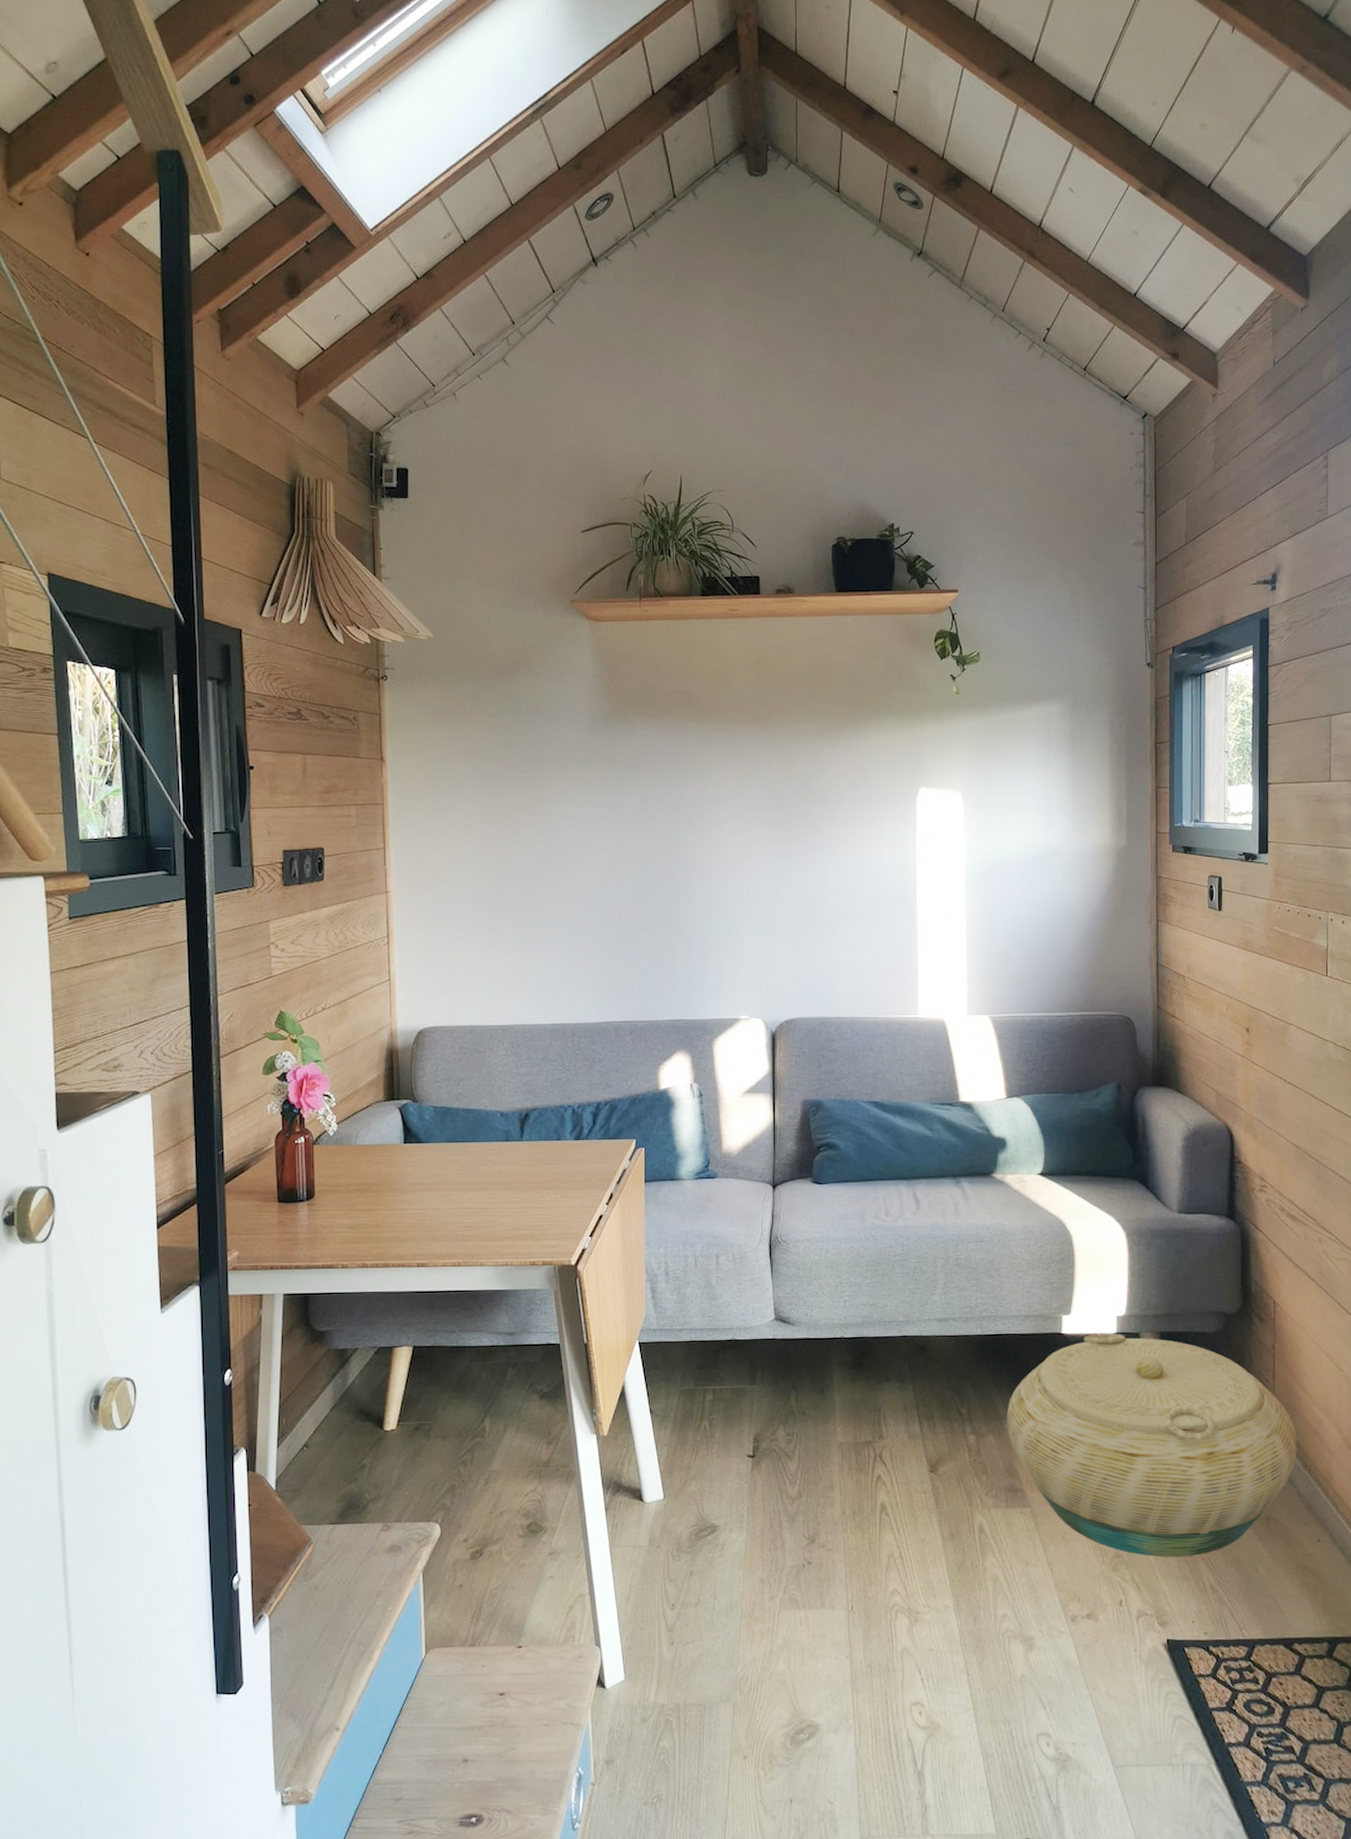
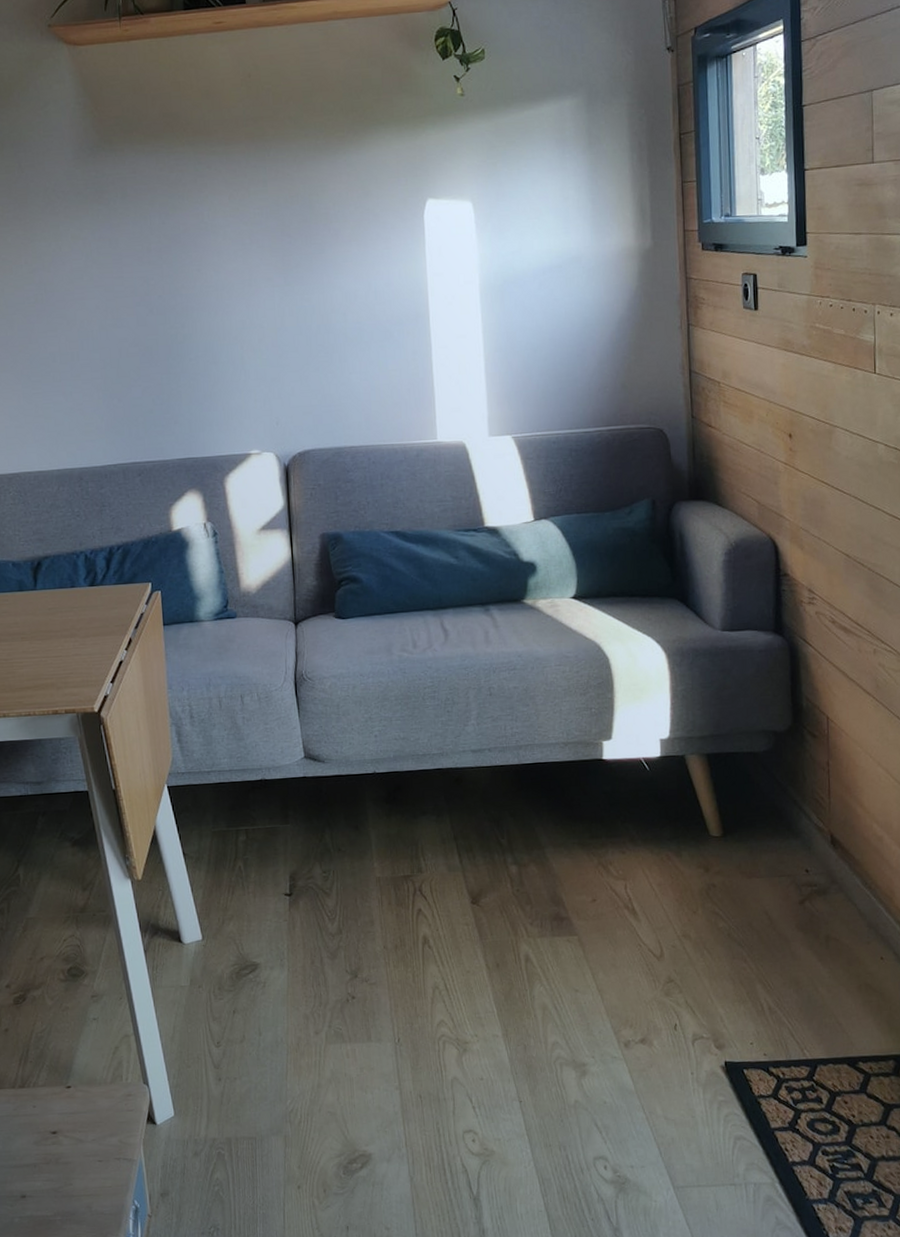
basket: present [1007,1333,1297,1558] -> none [548,757,856,981]

